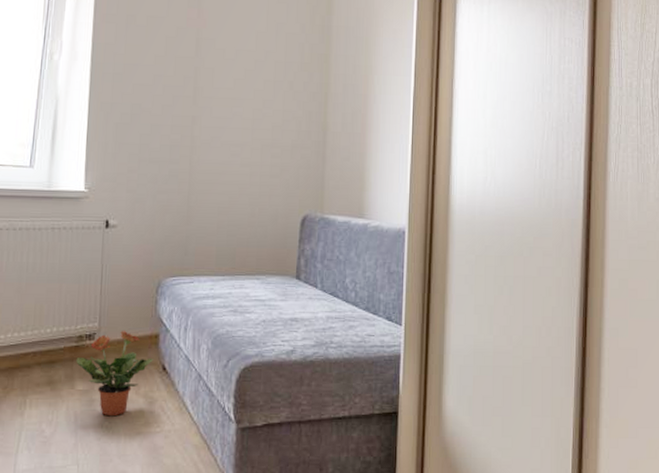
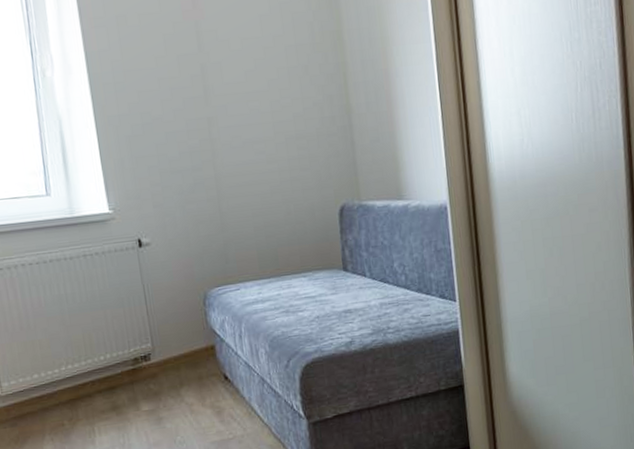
potted plant: present [76,331,154,417] -> none [136,347,214,431]

